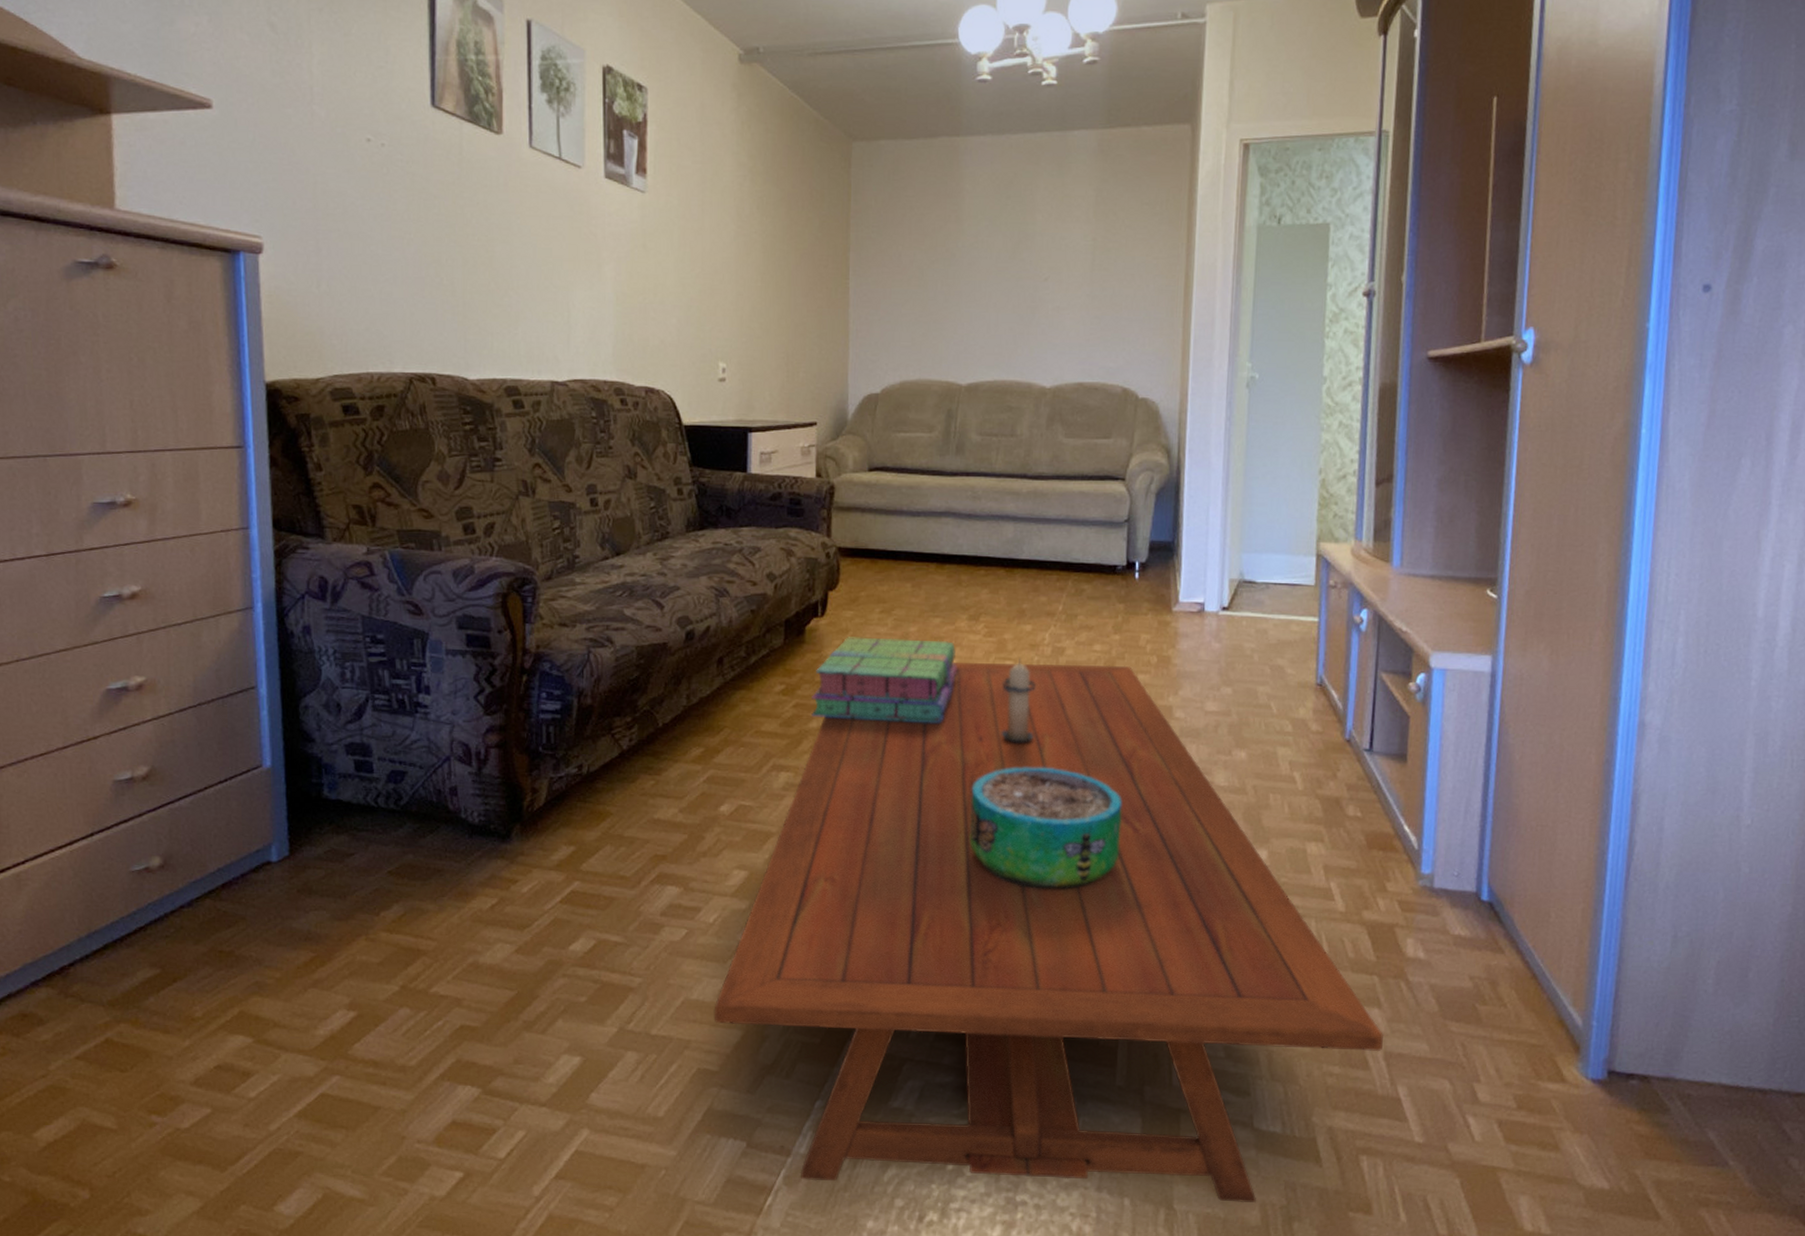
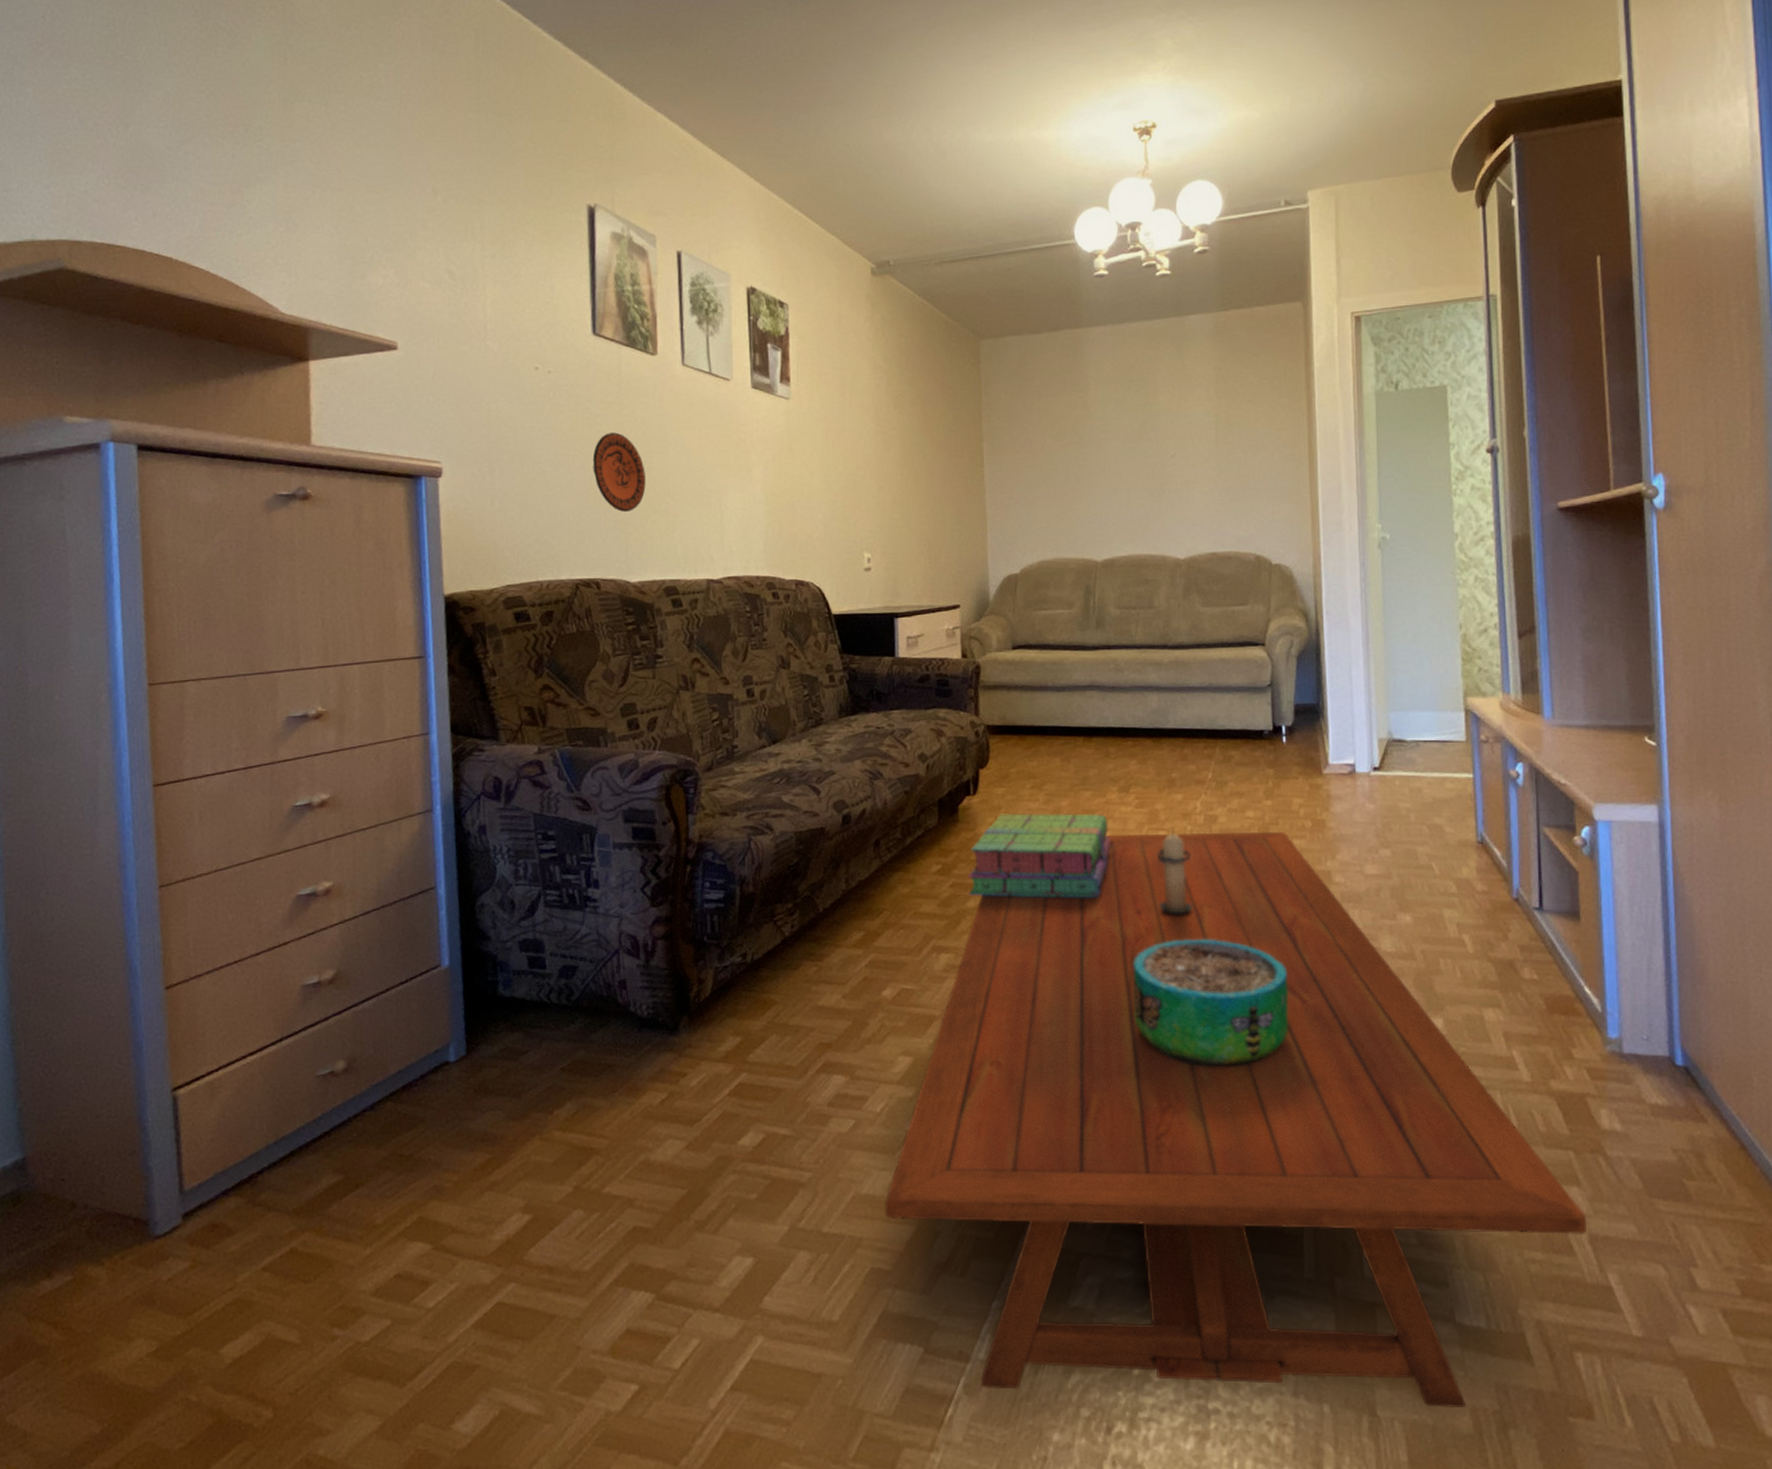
decorative plate: none [429,216,487,304] -> present [592,432,646,512]

